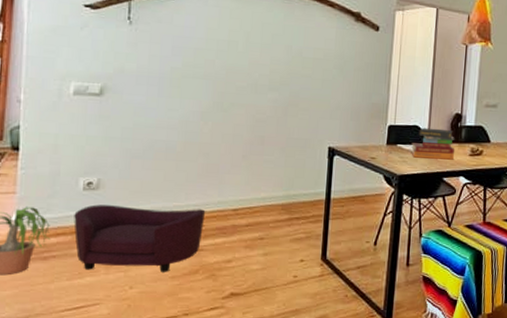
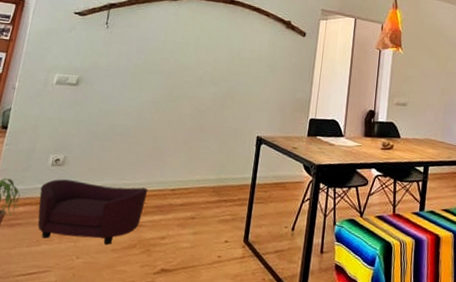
books: present [411,127,455,160] -> none [329,122,368,153]

